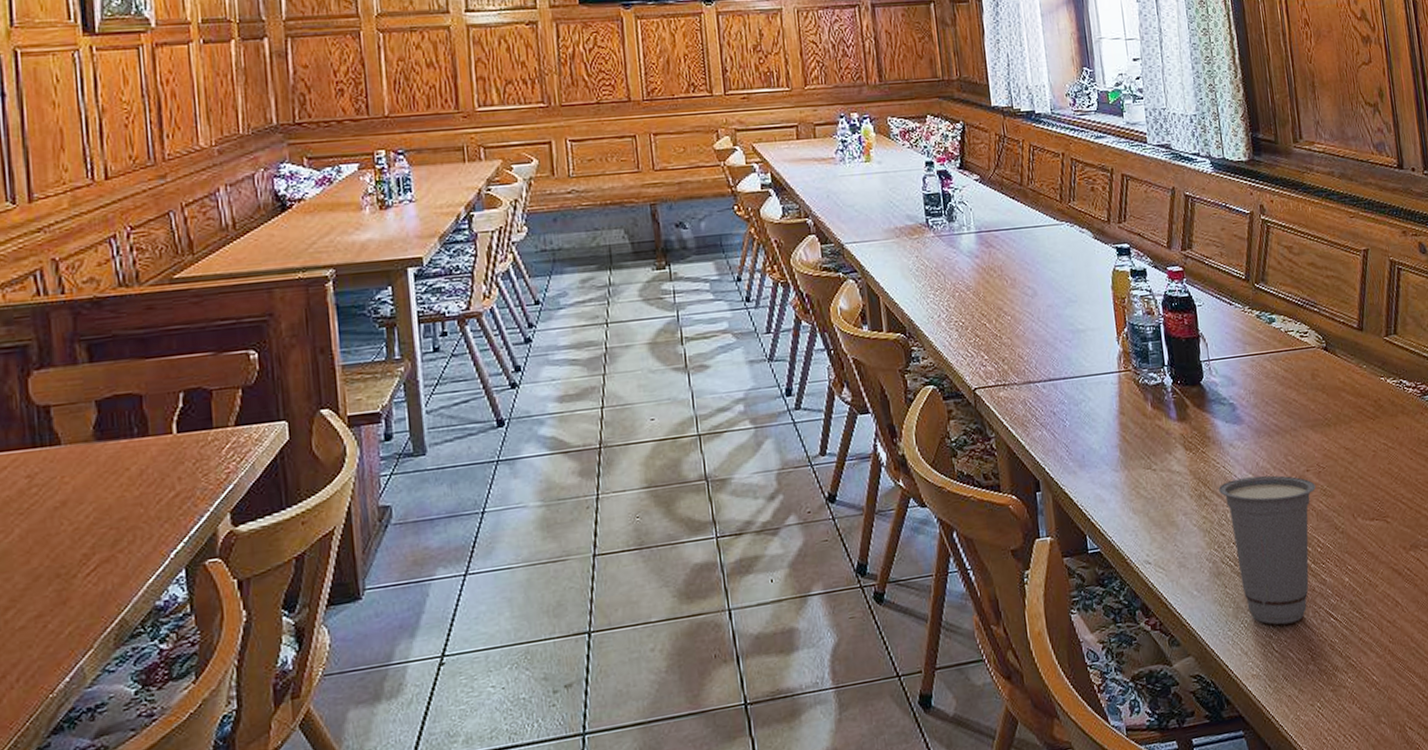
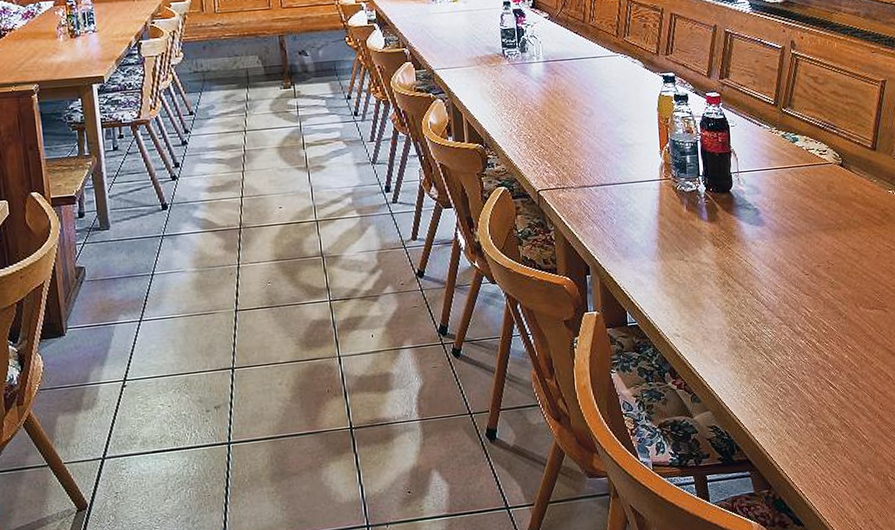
cup: present [1219,475,1316,625] -> none [740,269,824,390]

